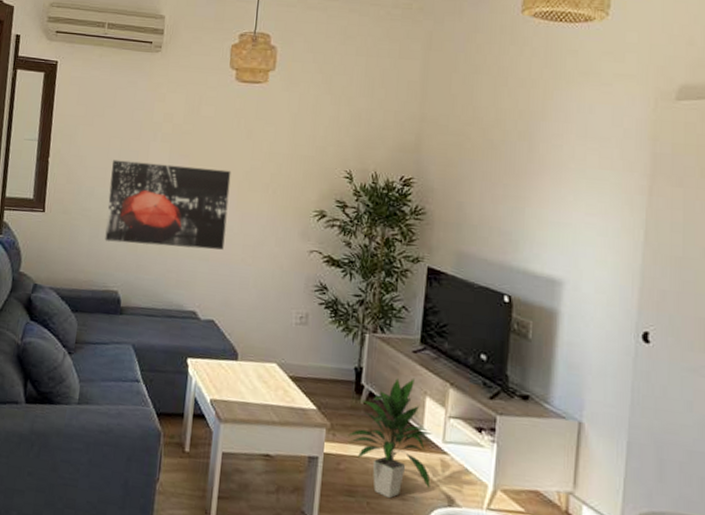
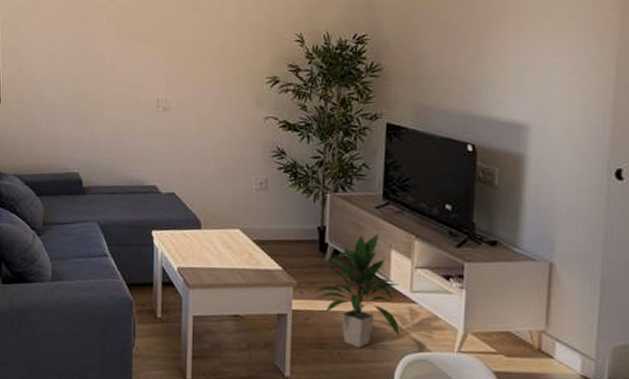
wall art: present [104,160,231,250] -> none [61,45,180,126]

